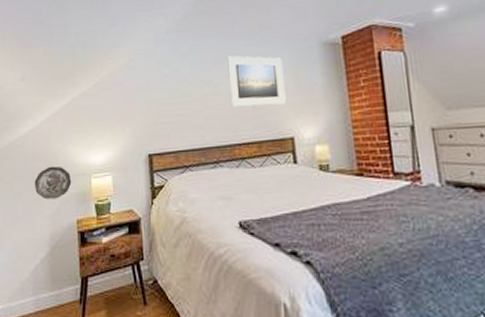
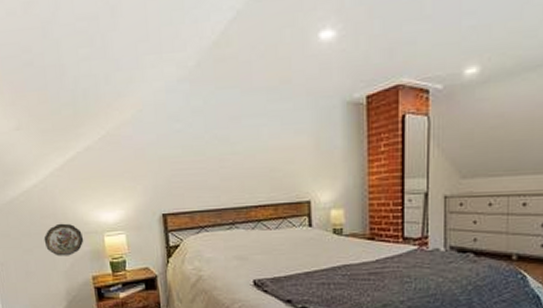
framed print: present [227,55,286,108] -> none [244,111,305,169]

